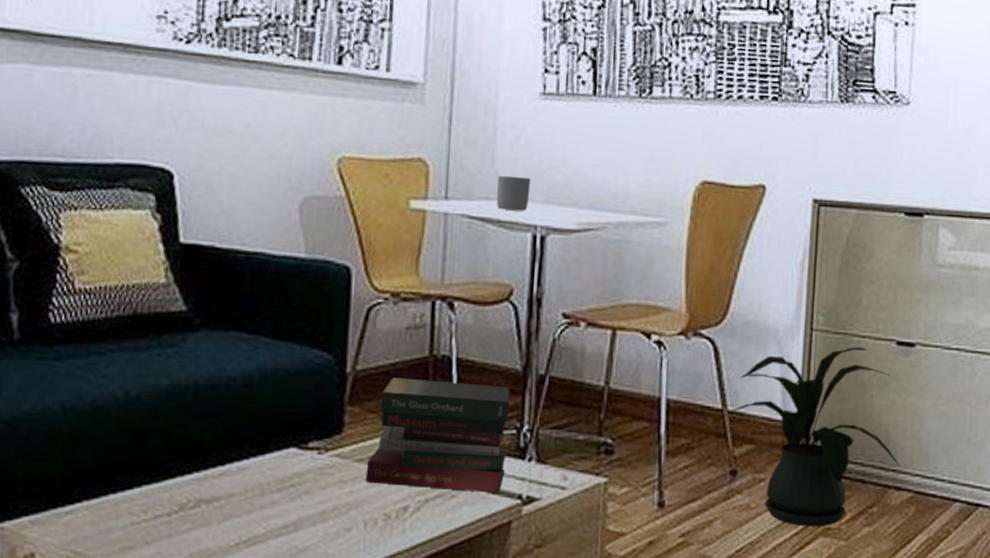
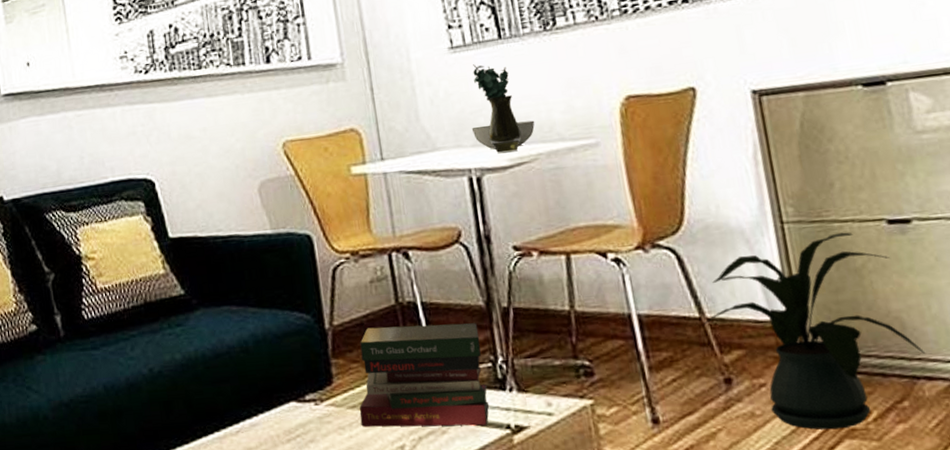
mug: present [496,176,531,211] -> none [424,127,459,161]
bowl: none [546,182,611,212] -> present [471,120,535,150]
vase: none [559,116,595,215] -> present [473,64,522,153]

